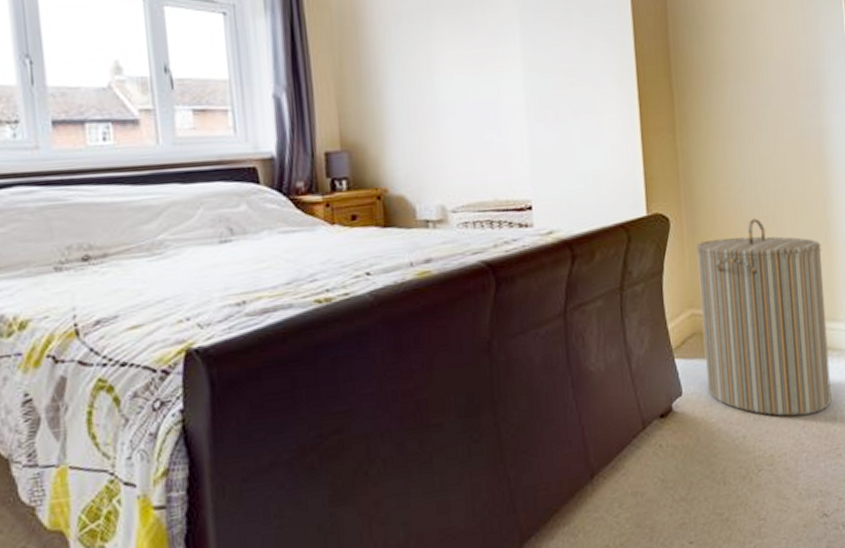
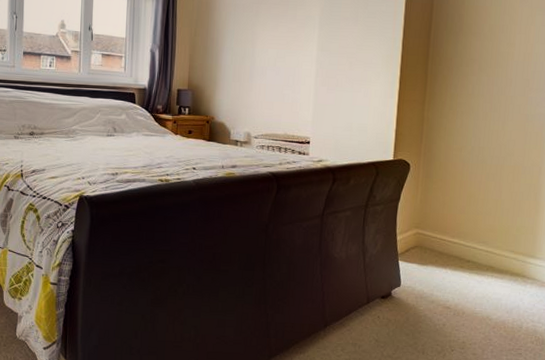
laundry hamper: present [695,218,832,417] -> none [420,173,531,320]

